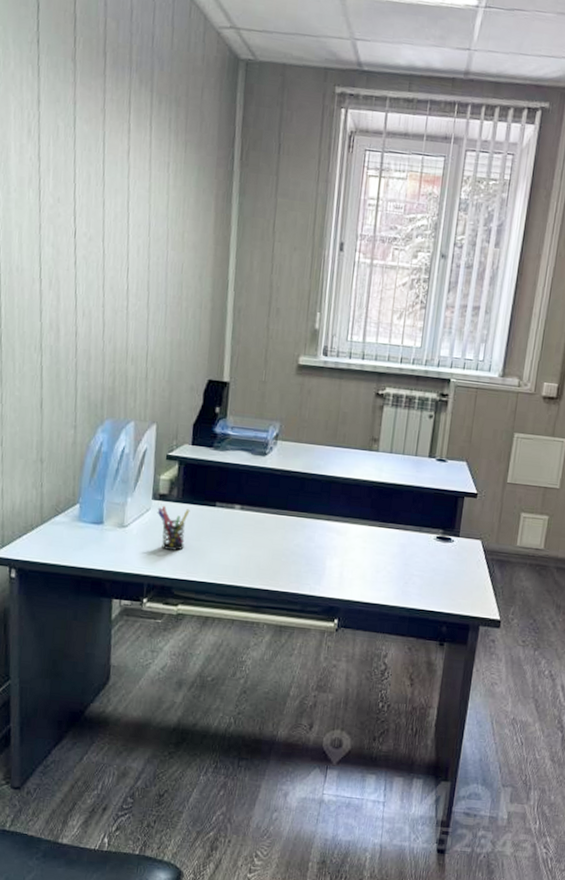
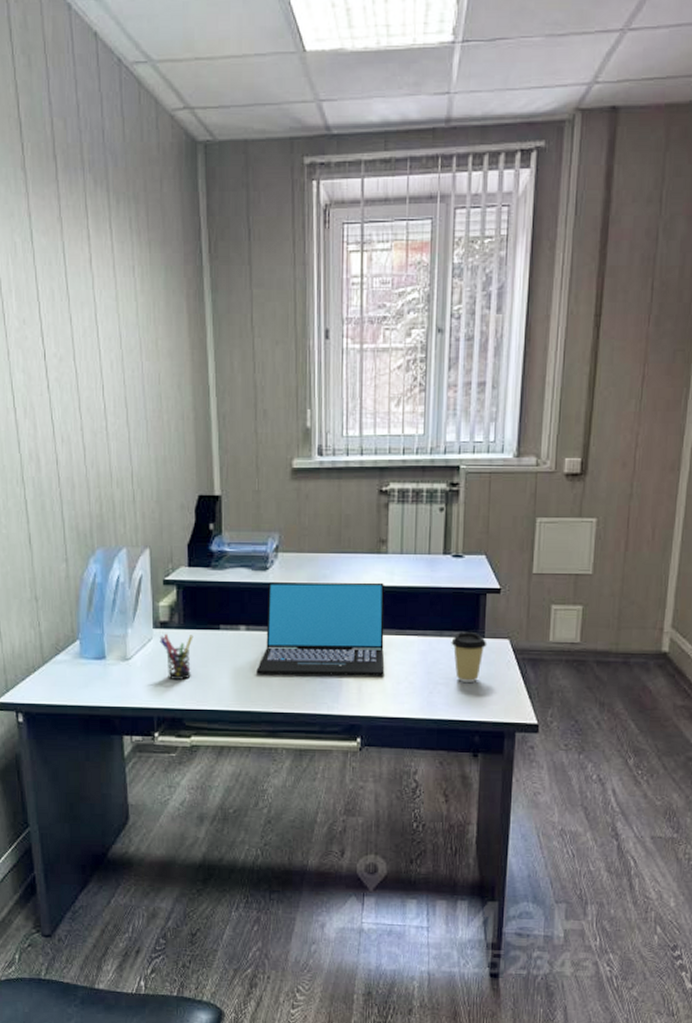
laptop: none [246,467,372,564] -> present [256,582,385,676]
coffee cup: none [428,529,461,578] -> present [451,631,487,684]

